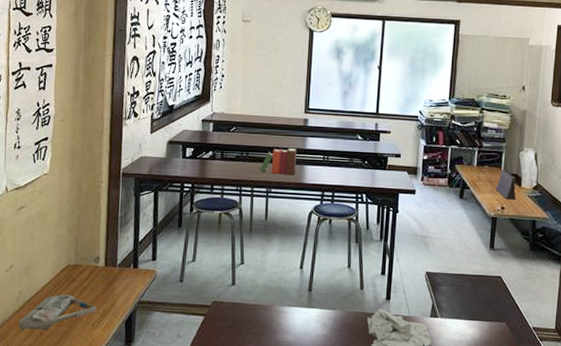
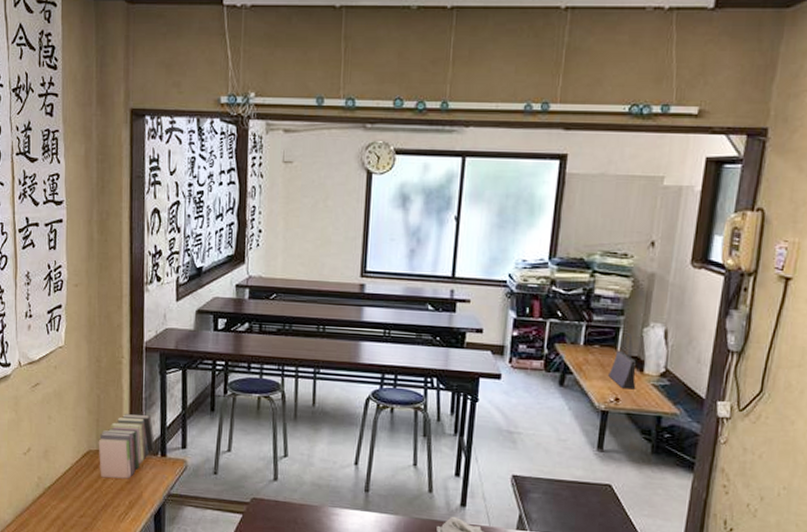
bag: present [18,294,96,330] -> none [40,482,121,521]
books: none [76,231,128,290] -> present [98,413,155,479]
books: present [260,147,297,176] -> none [305,319,351,354]

